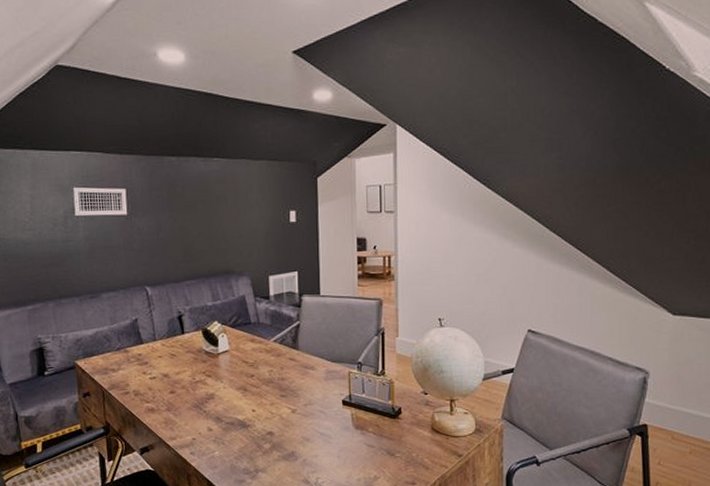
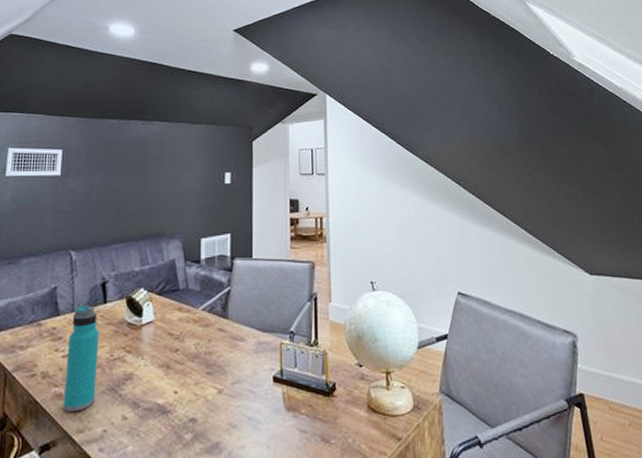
water bottle: none [153,335,183,423] -> present [62,305,100,412]

